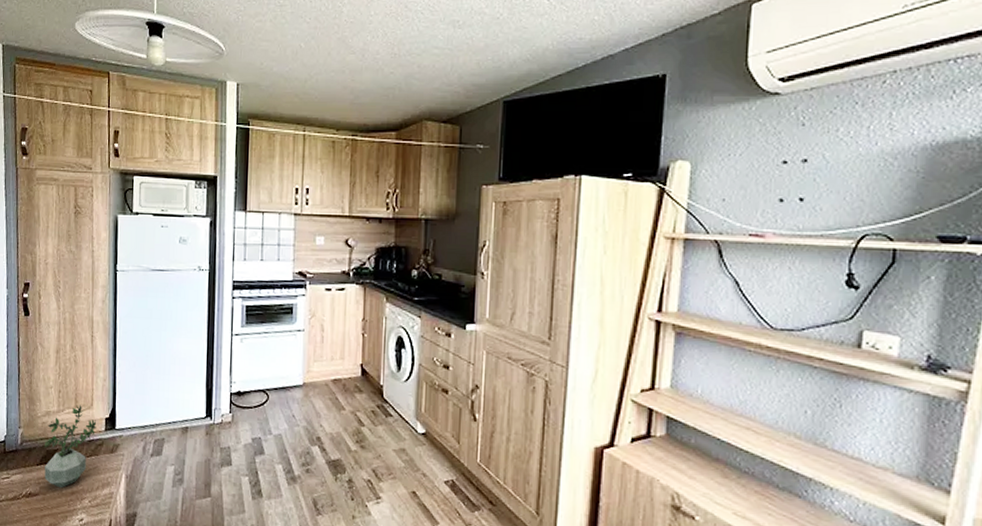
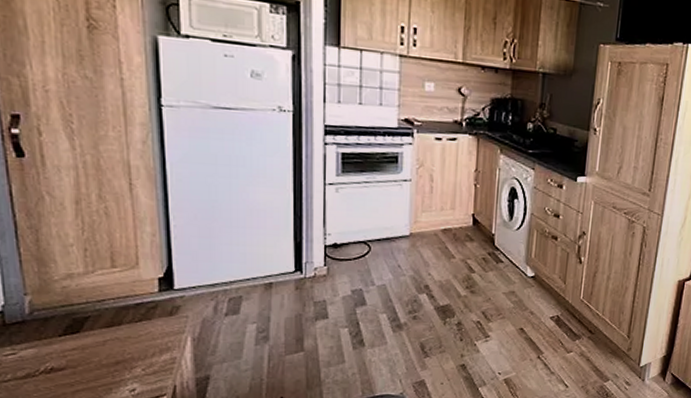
potted plant: present [44,405,97,489] -> none [68,264,147,359]

